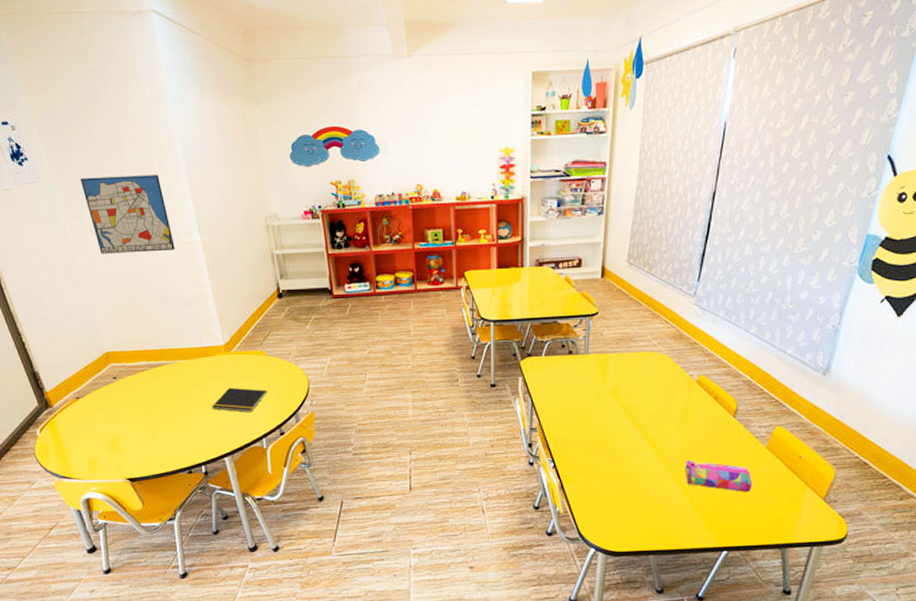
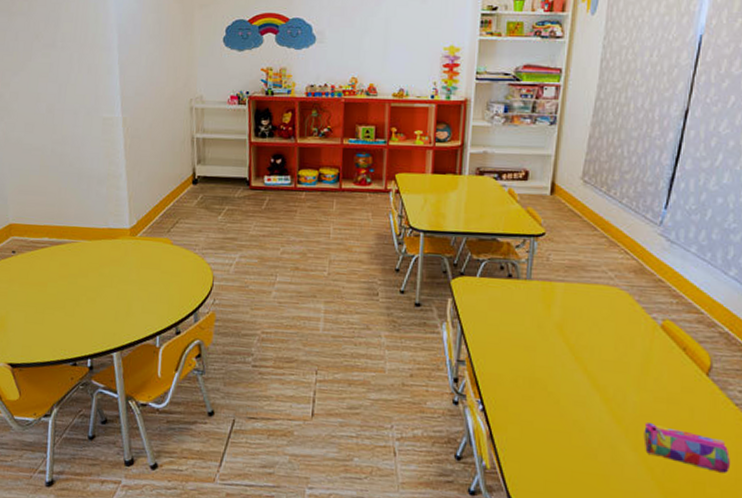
wall art: present [80,174,175,254] -> none [14,46,96,125]
notepad: present [211,387,268,413] -> none [107,275,168,305]

